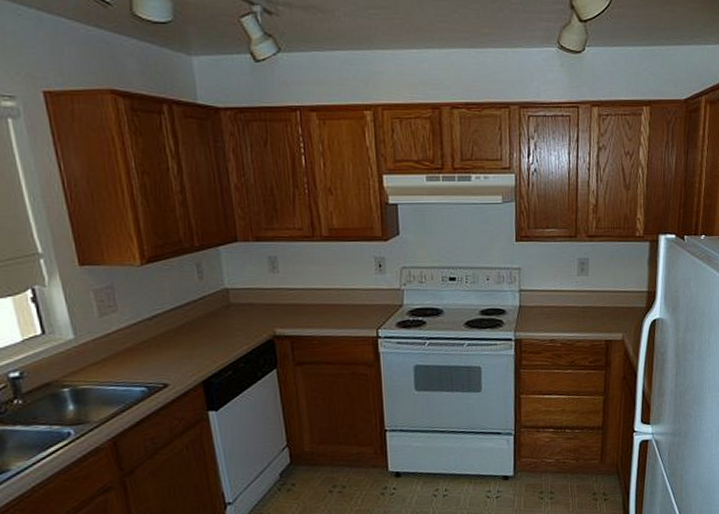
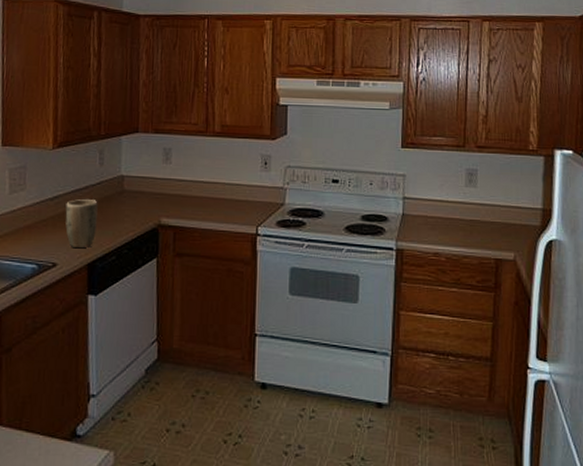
plant pot: none [167,316,207,367] -> present [65,199,98,249]

